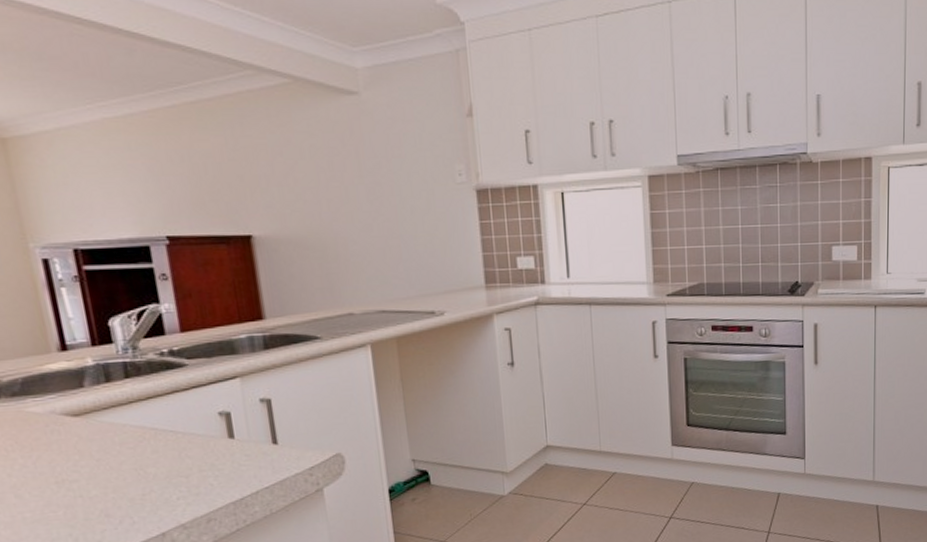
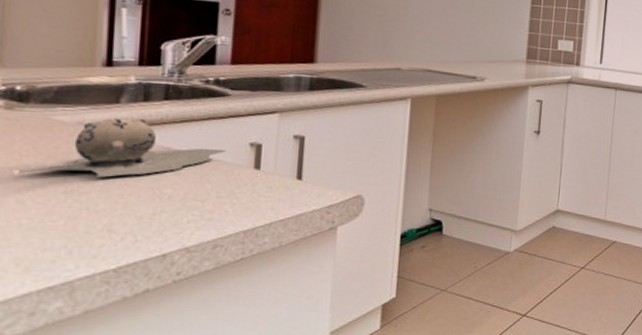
piggy bank: none [9,400,197,469] -> present [19,118,226,178]

